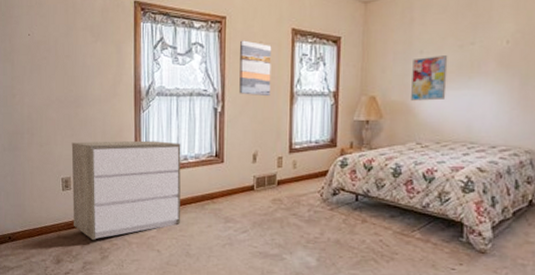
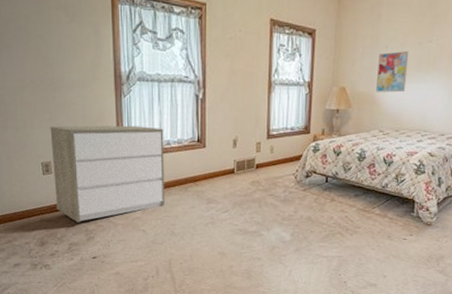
wall art: present [239,40,272,95] -> none [220,28,251,84]

